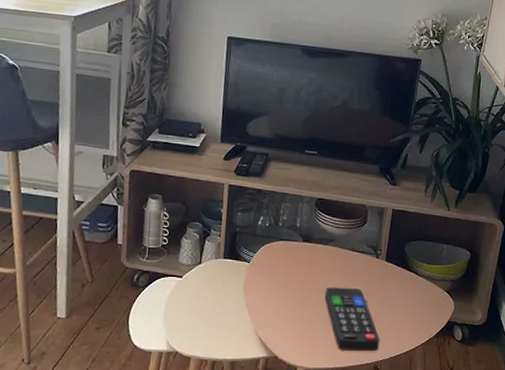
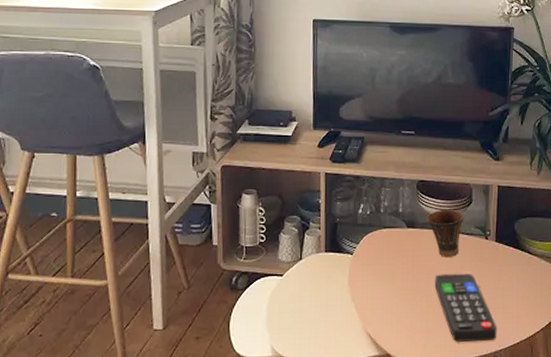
cup: none [322,227,358,272] -> present [427,209,464,257]

